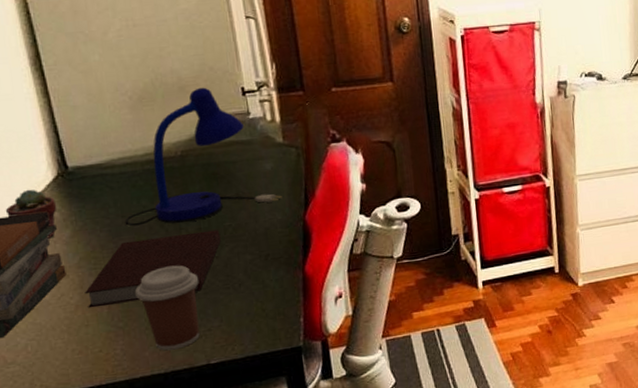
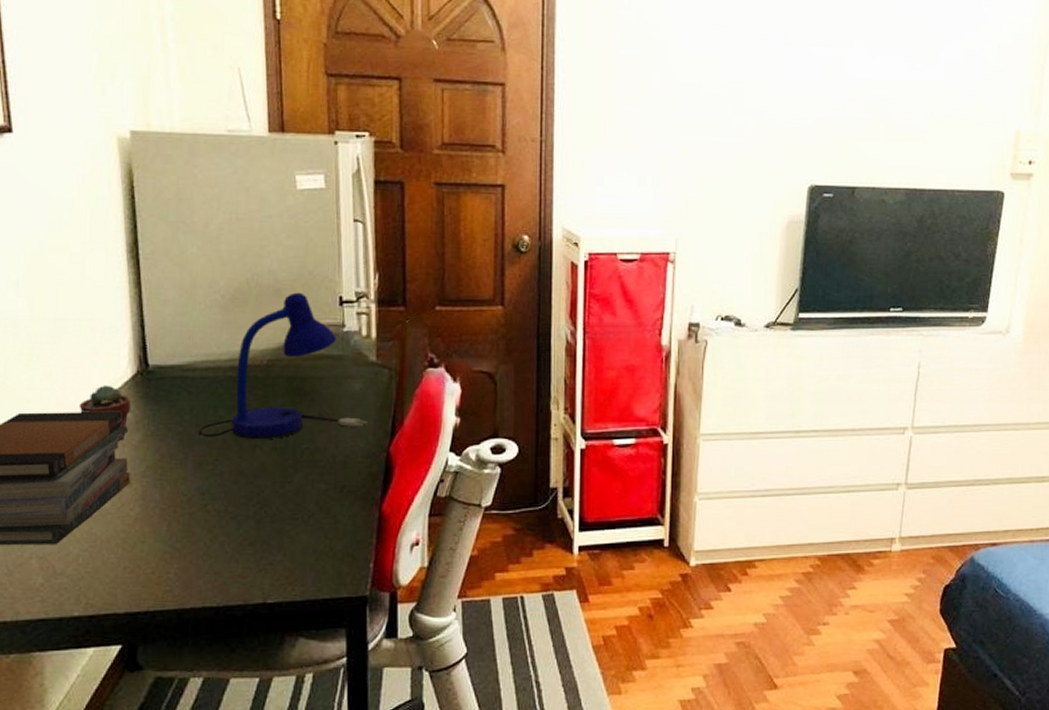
notebook: present [85,229,221,309] -> none [146,451,296,523]
coffee cup: present [135,265,200,351] -> none [198,486,267,582]

